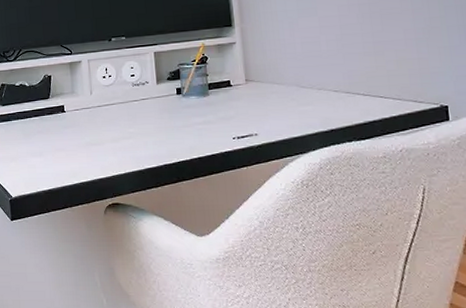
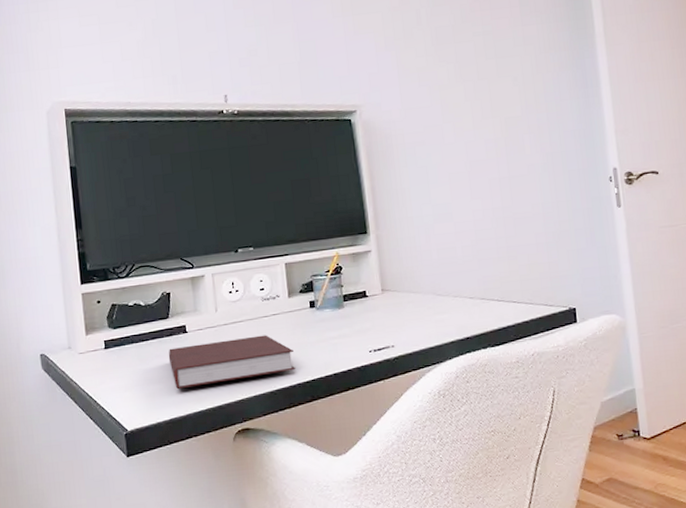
notebook: none [48,117,163,162] -> present [168,335,296,389]

